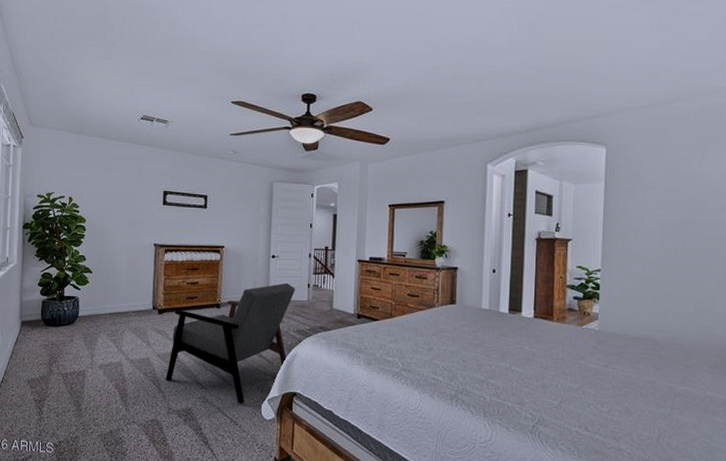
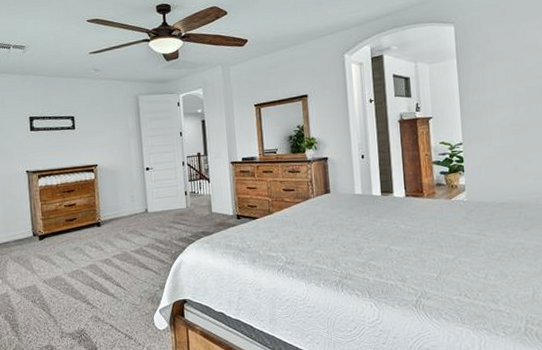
armchair: present [165,282,295,404] -> none [54,193,174,318]

